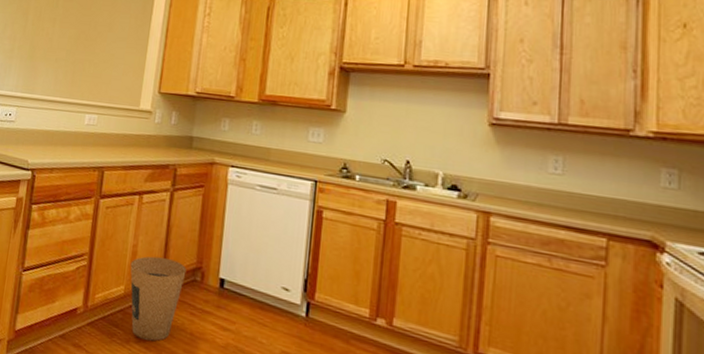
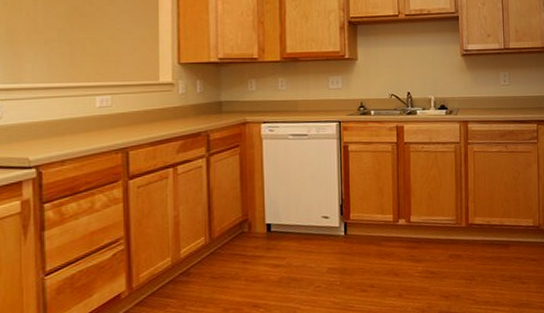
trash can: present [130,256,187,342] -> none [174,219,233,300]

